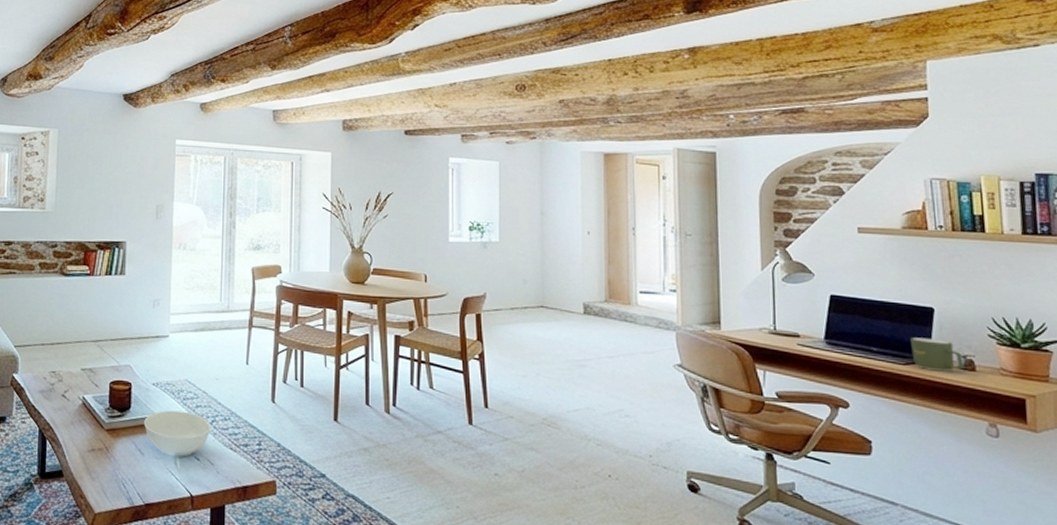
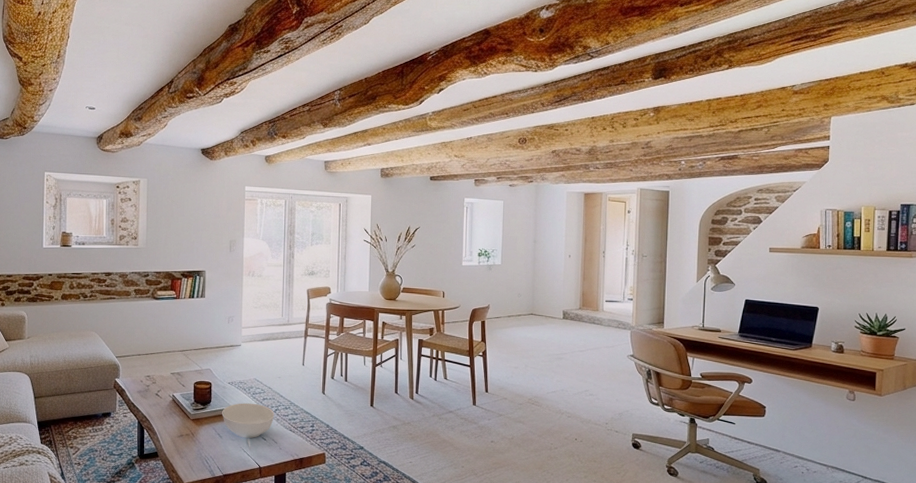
mug: present [910,337,964,372] -> none [800,330,836,354]

